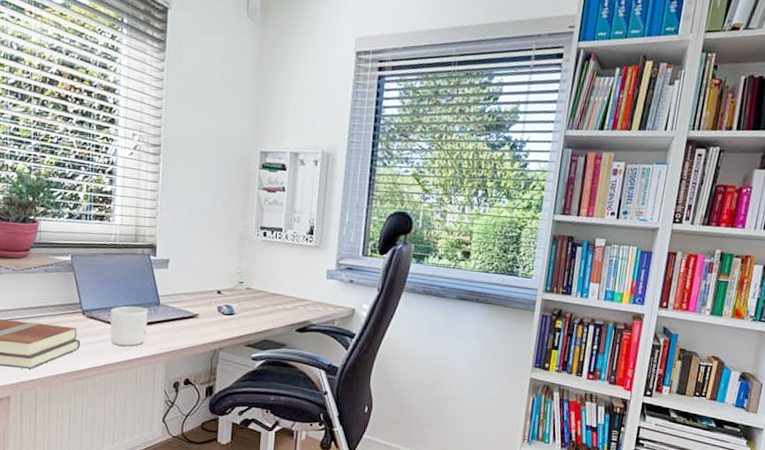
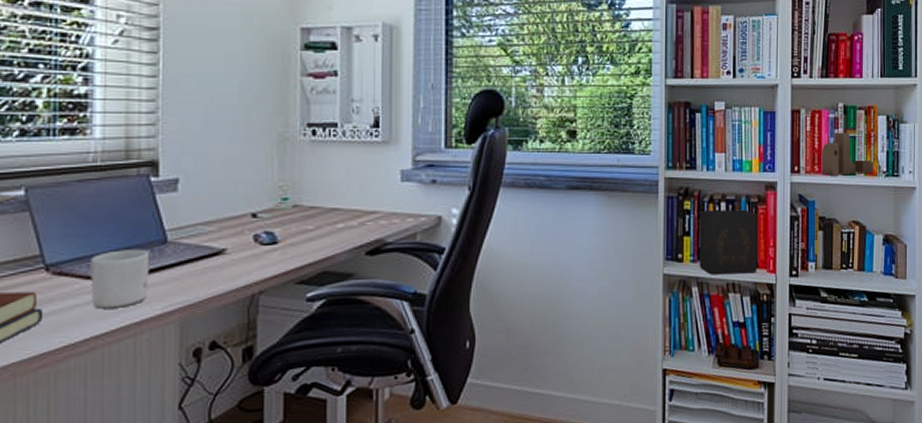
decorative box: none [562,330,622,389] -> present [699,209,757,275]
bookend: none [688,276,743,316] -> present [821,132,874,176]

